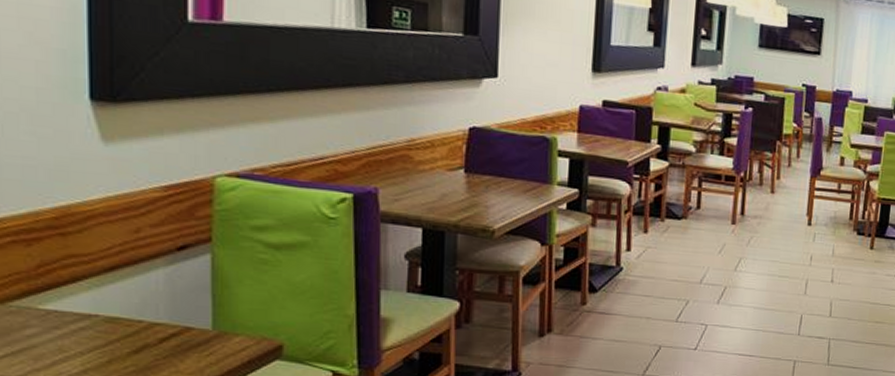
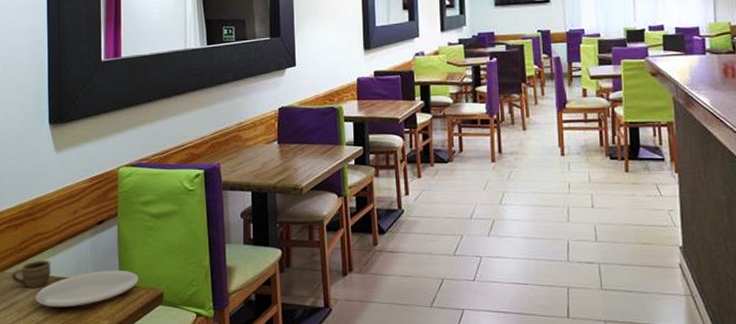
cup: none [19,291,95,332] -> present [11,260,51,290]
plate: none [66,311,244,357] -> present [35,270,139,307]

